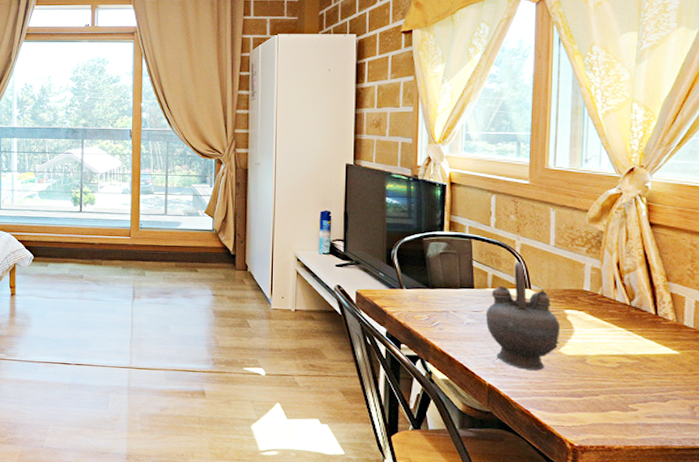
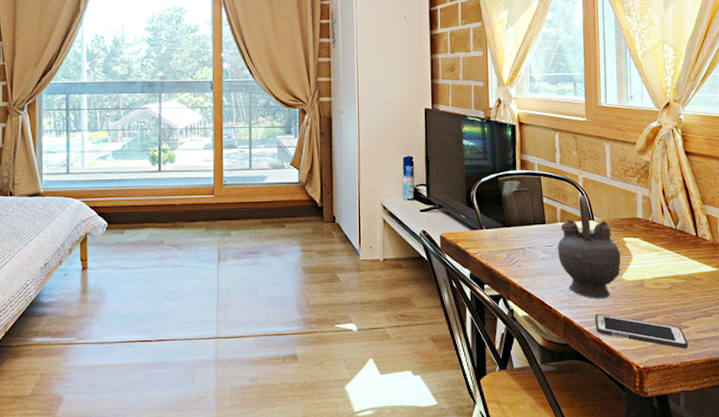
cell phone: none [524,385,635,432] -> present [595,313,688,349]

